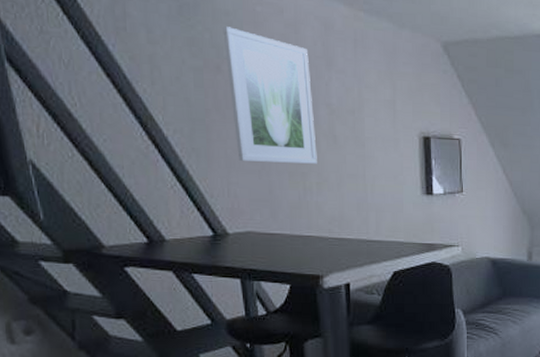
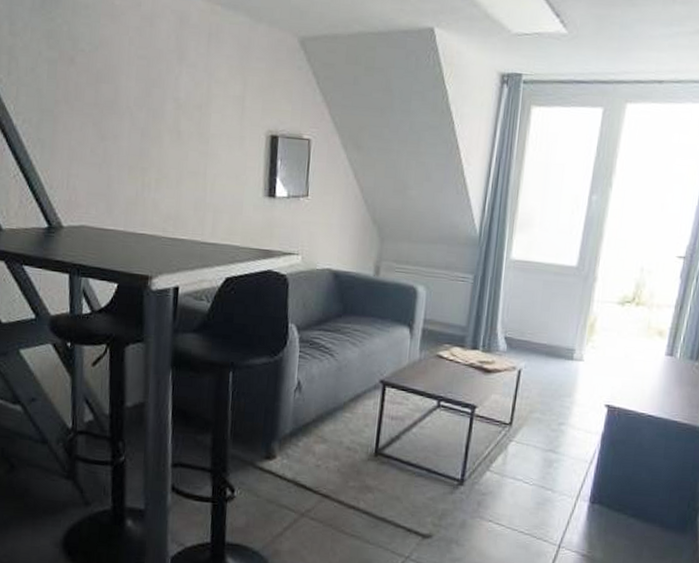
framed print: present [222,26,317,164] -> none [80,19,161,160]

